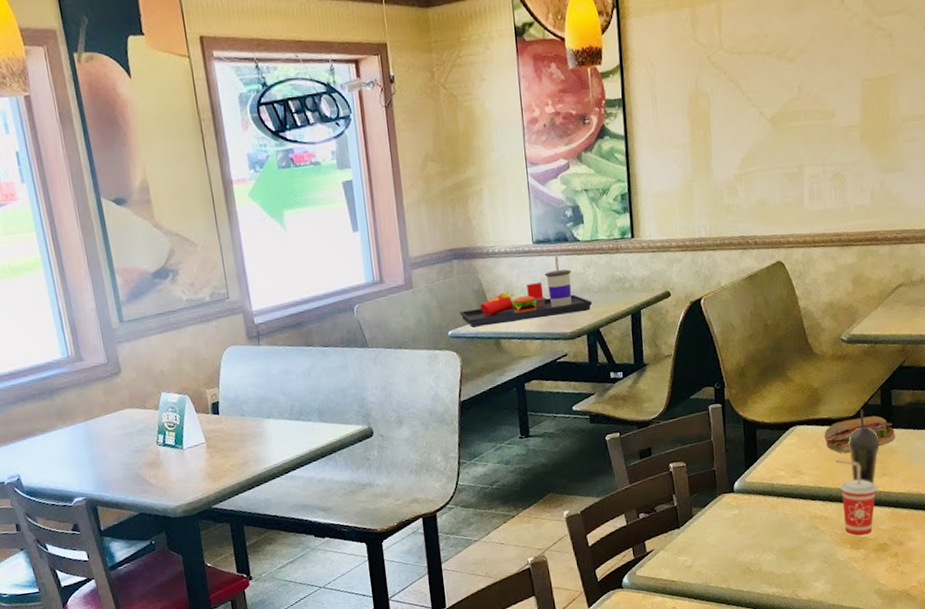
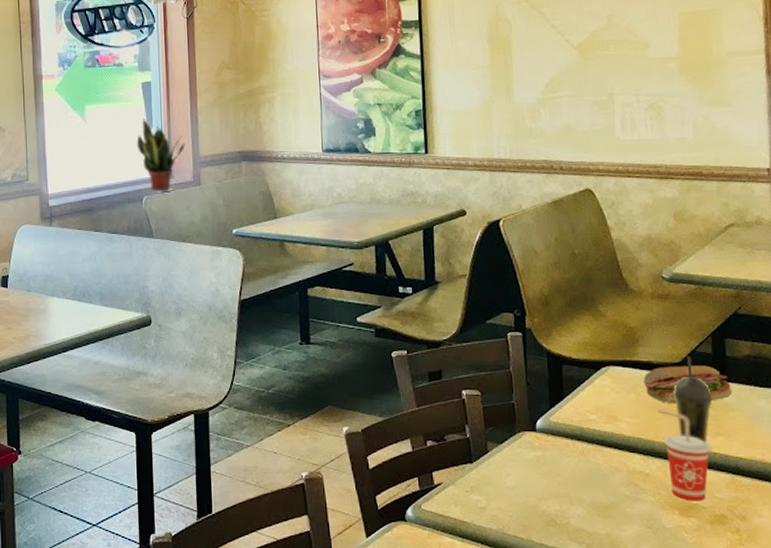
potted plant: none [342,221,394,299] -> present [136,119,185,192]
food tray: present [459,255,593,328] -> none [245,165,382,228]

